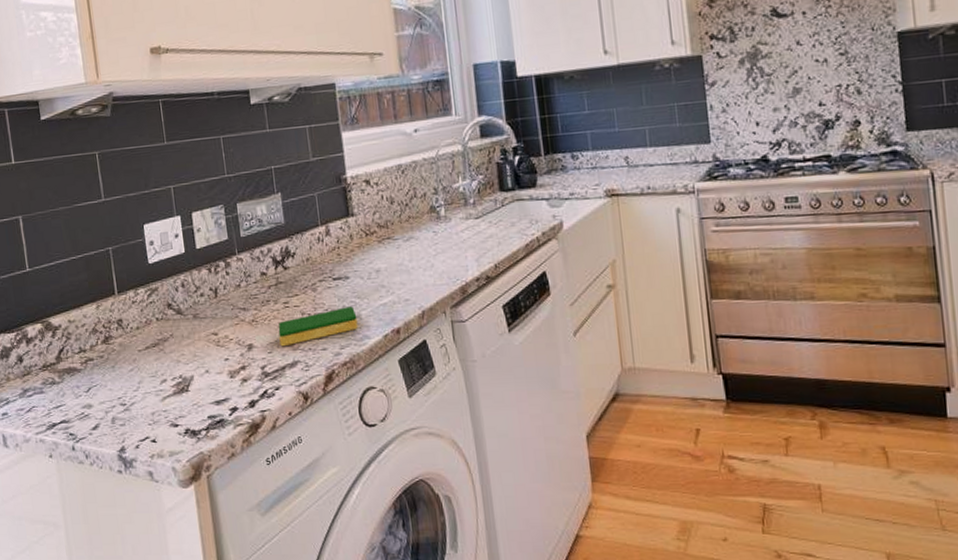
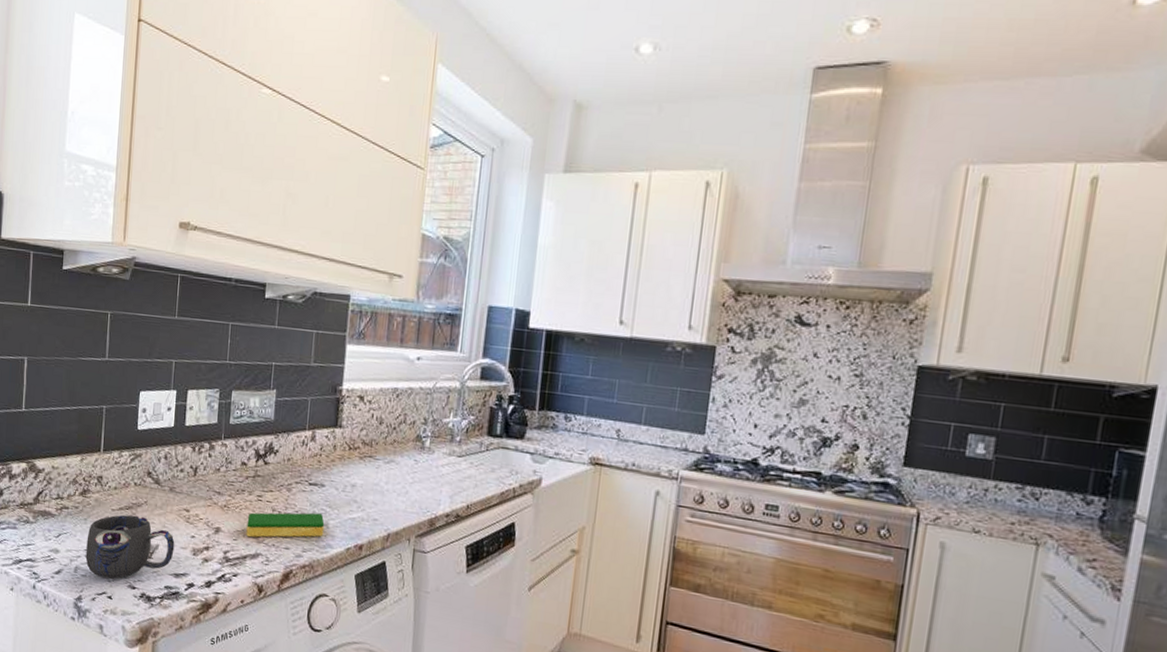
mug: none [118,350,211,422] -> present [85,514,175,579]

